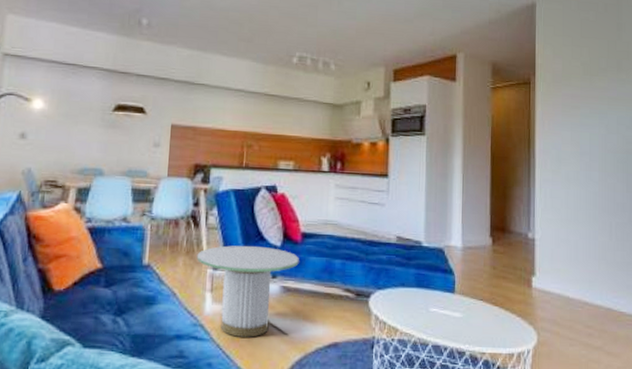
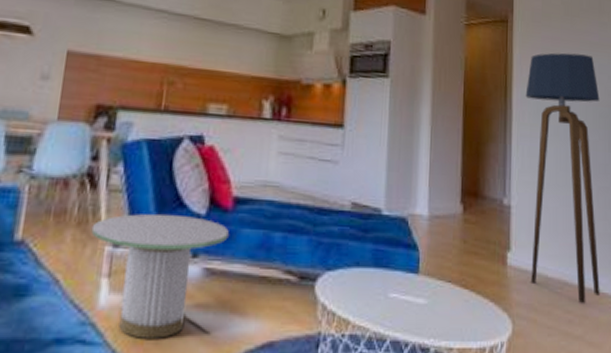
floor lamp: none [547,107,618,321] -> present [525,52,600,304]

